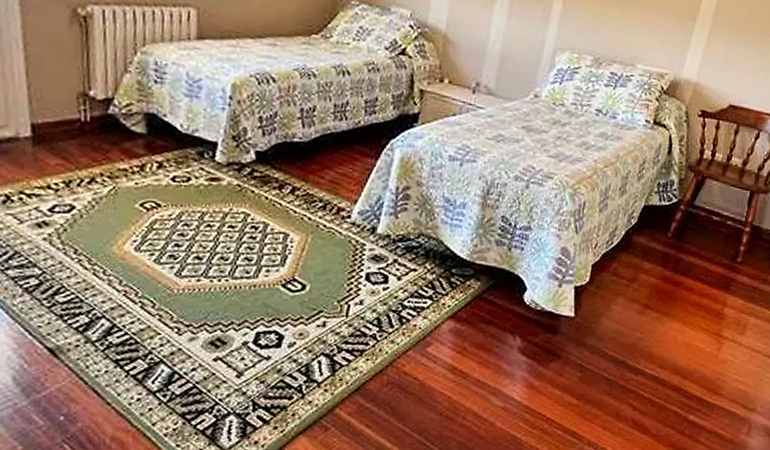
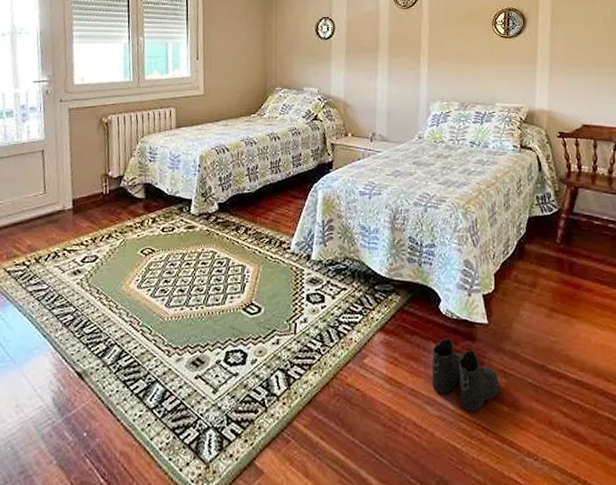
boots: none [500,329,574,404] -> present [431,338,499,412]

